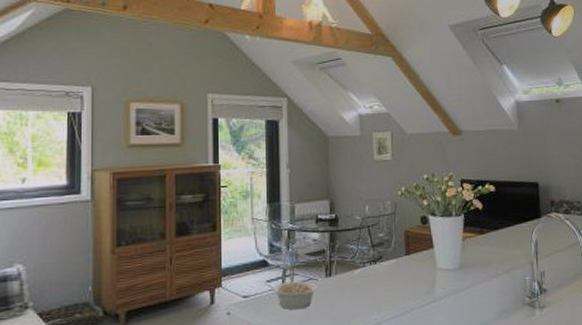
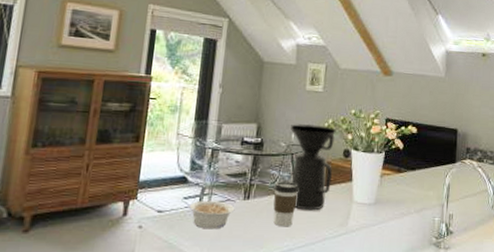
coffee cup: none [354,255,379,301] -> present [273,182,298,227]
coffee maker: none [363,194,412,282] -> present [291,123,336,211]

